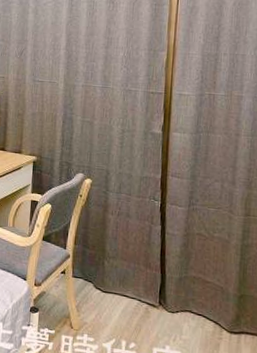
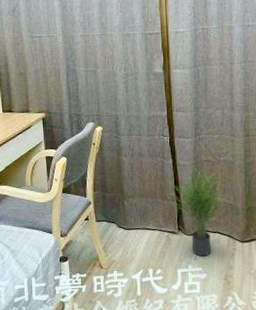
potted plant: none [149,238,216,340] -> present [165,166,226,257]

